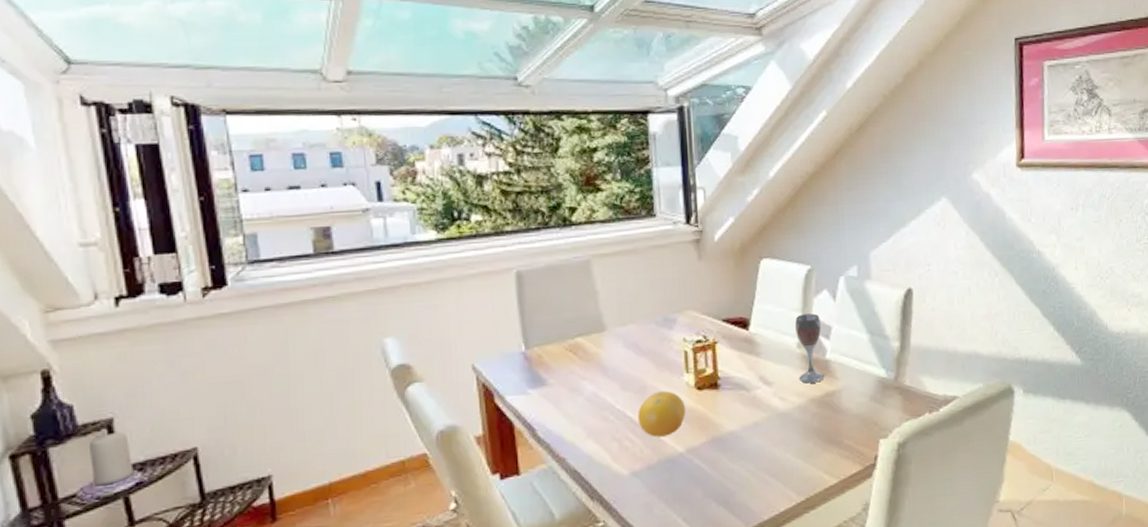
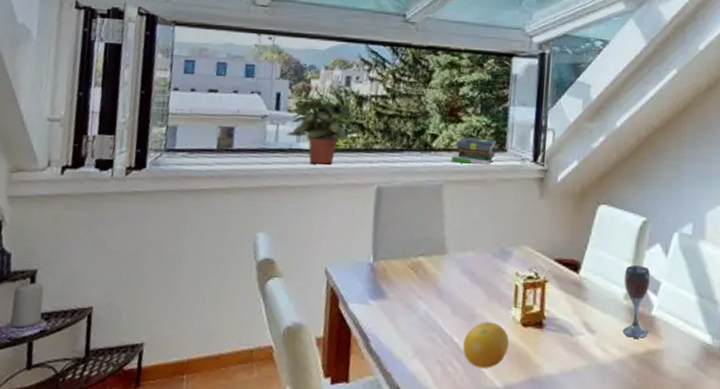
potted plant: none [398,180,486,257] -> present [287,97,360,166]
books: none [595,205,645,235] -> present [450,137,496,166]

